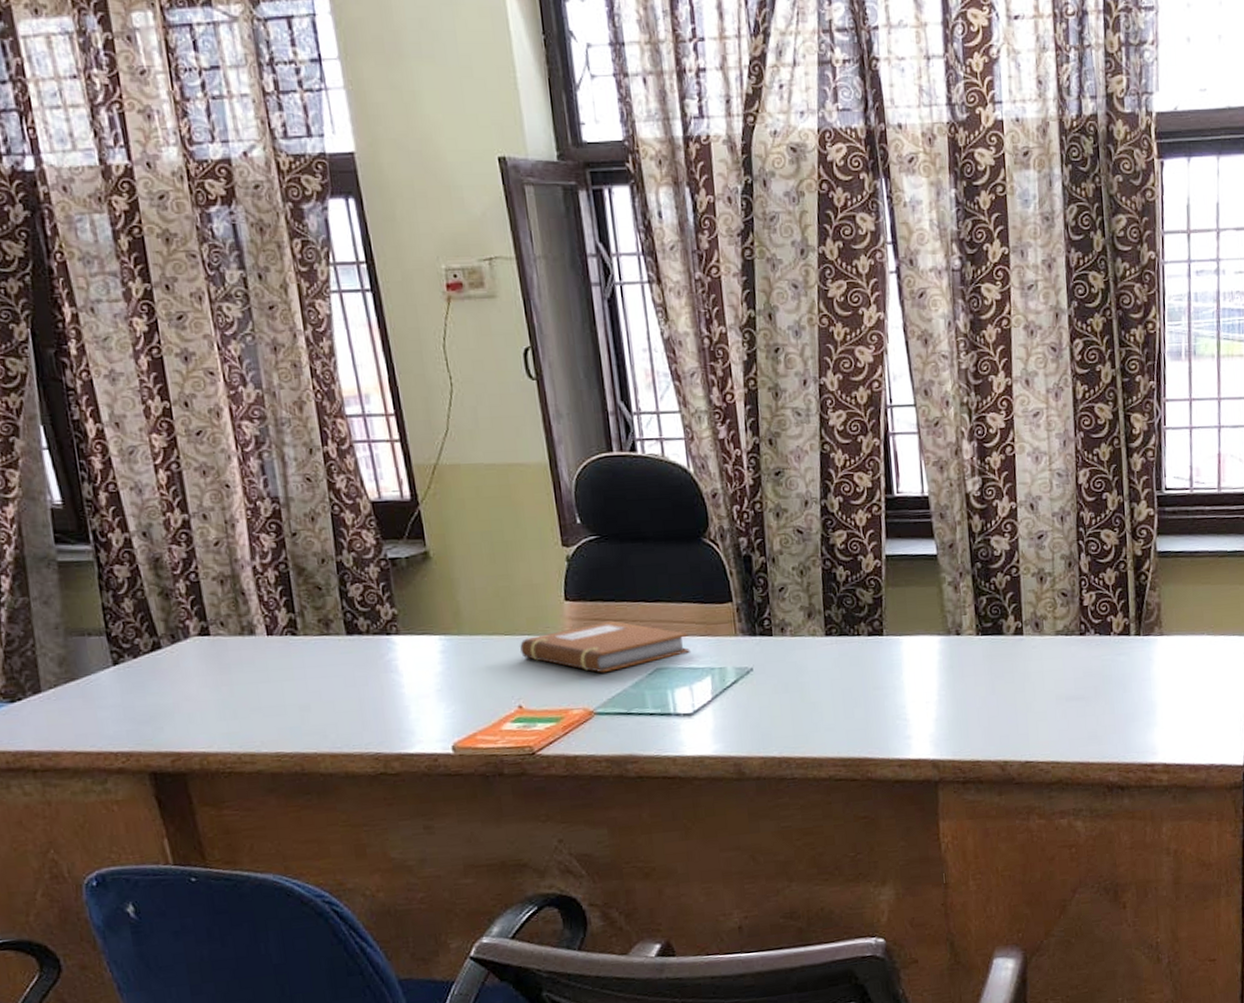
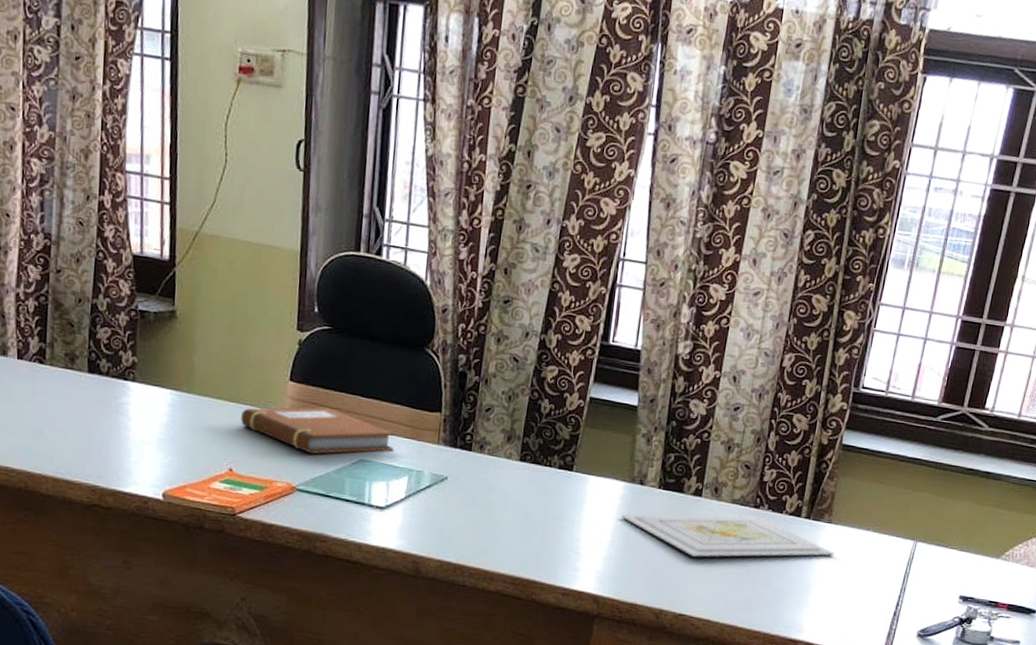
picture frame: none [943,644,1173,699] -> present [621,514,834,558]

